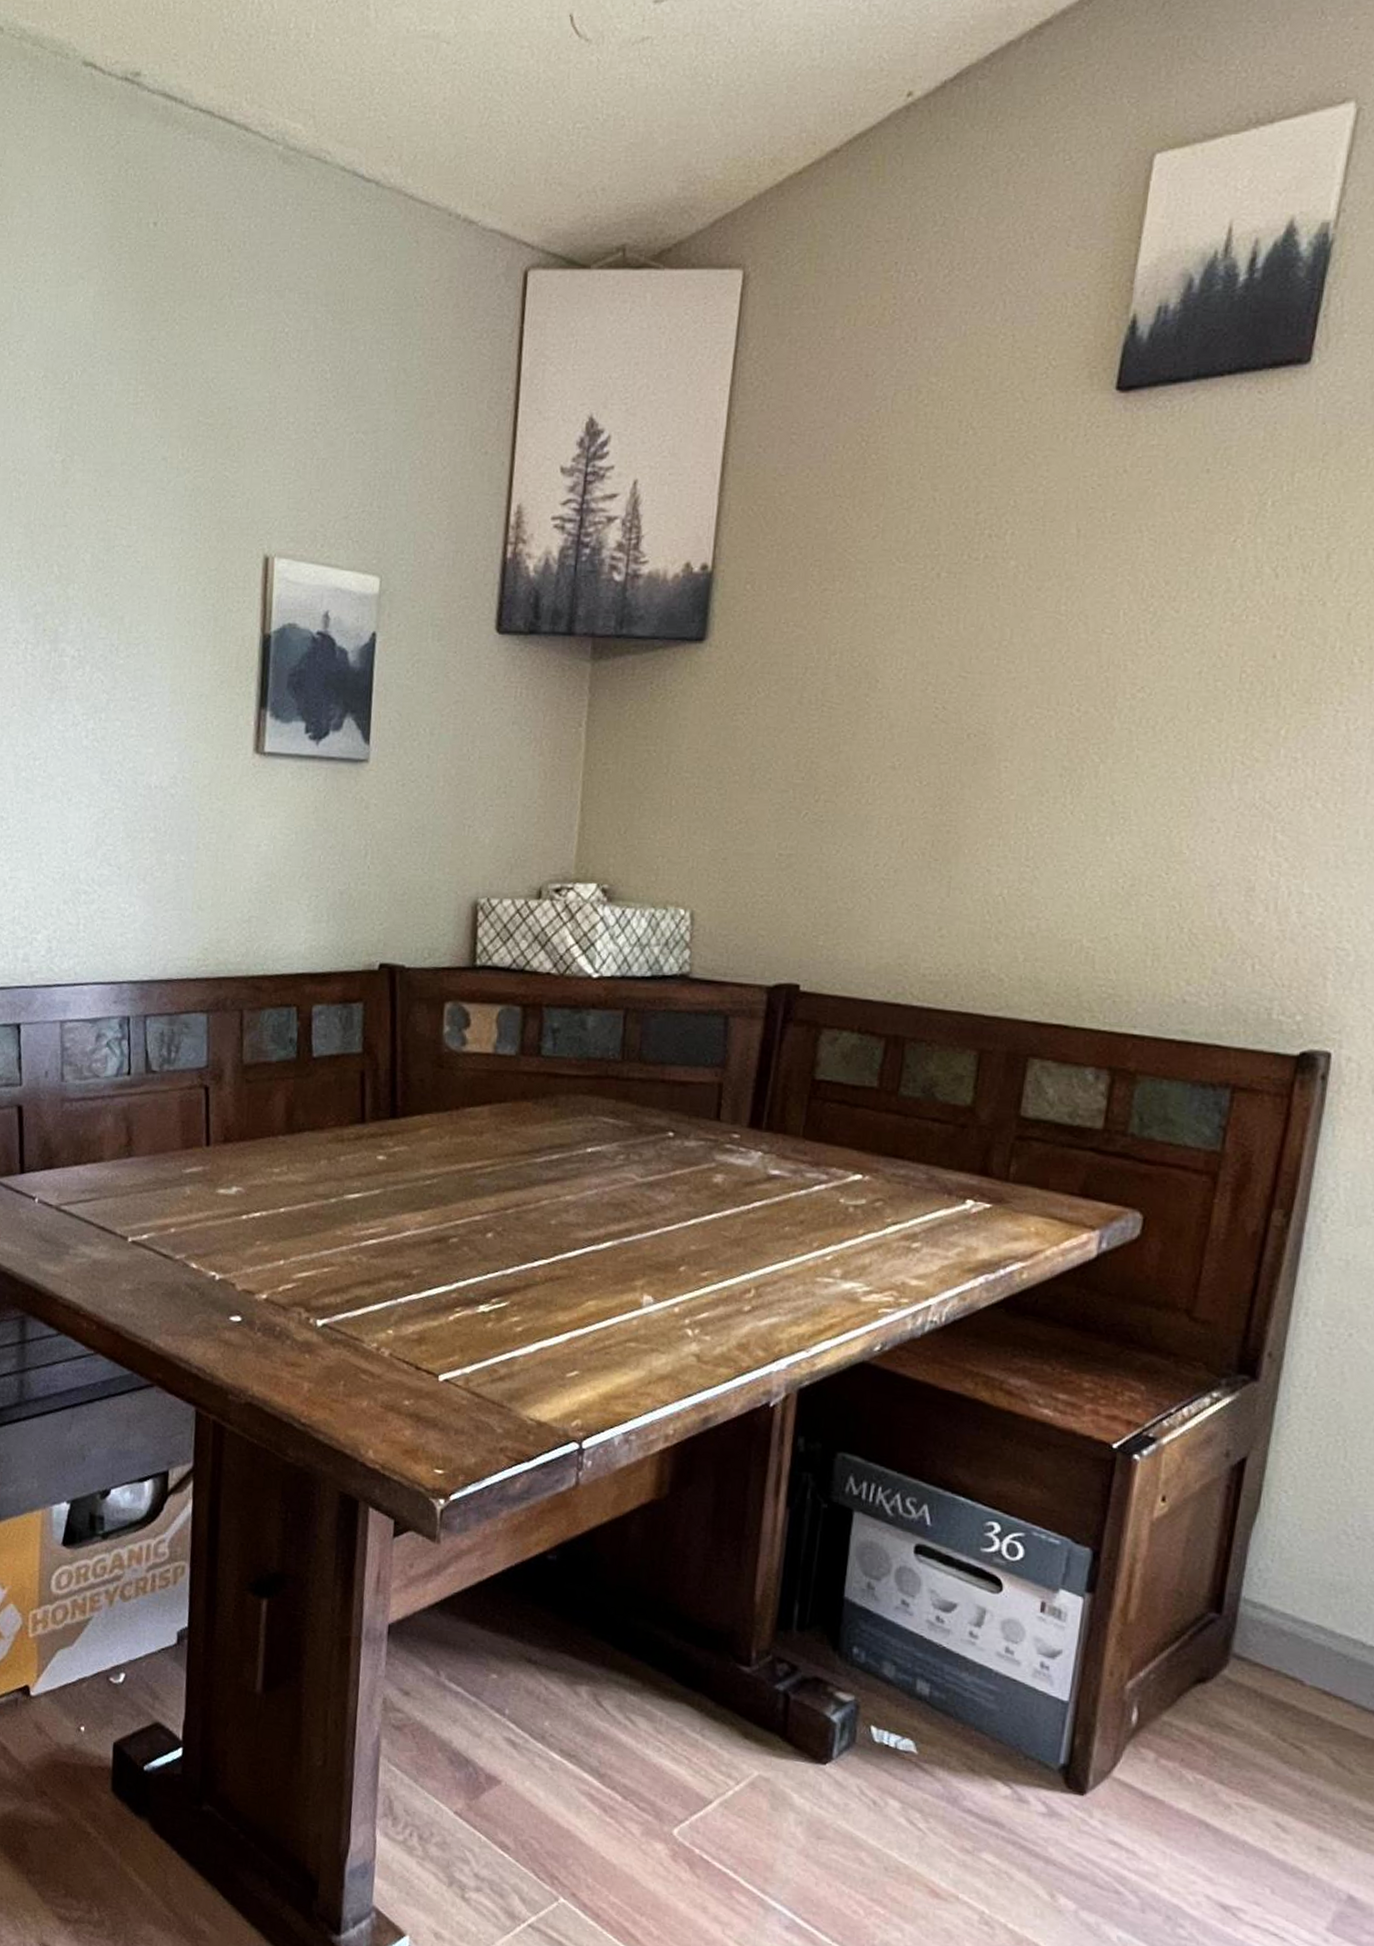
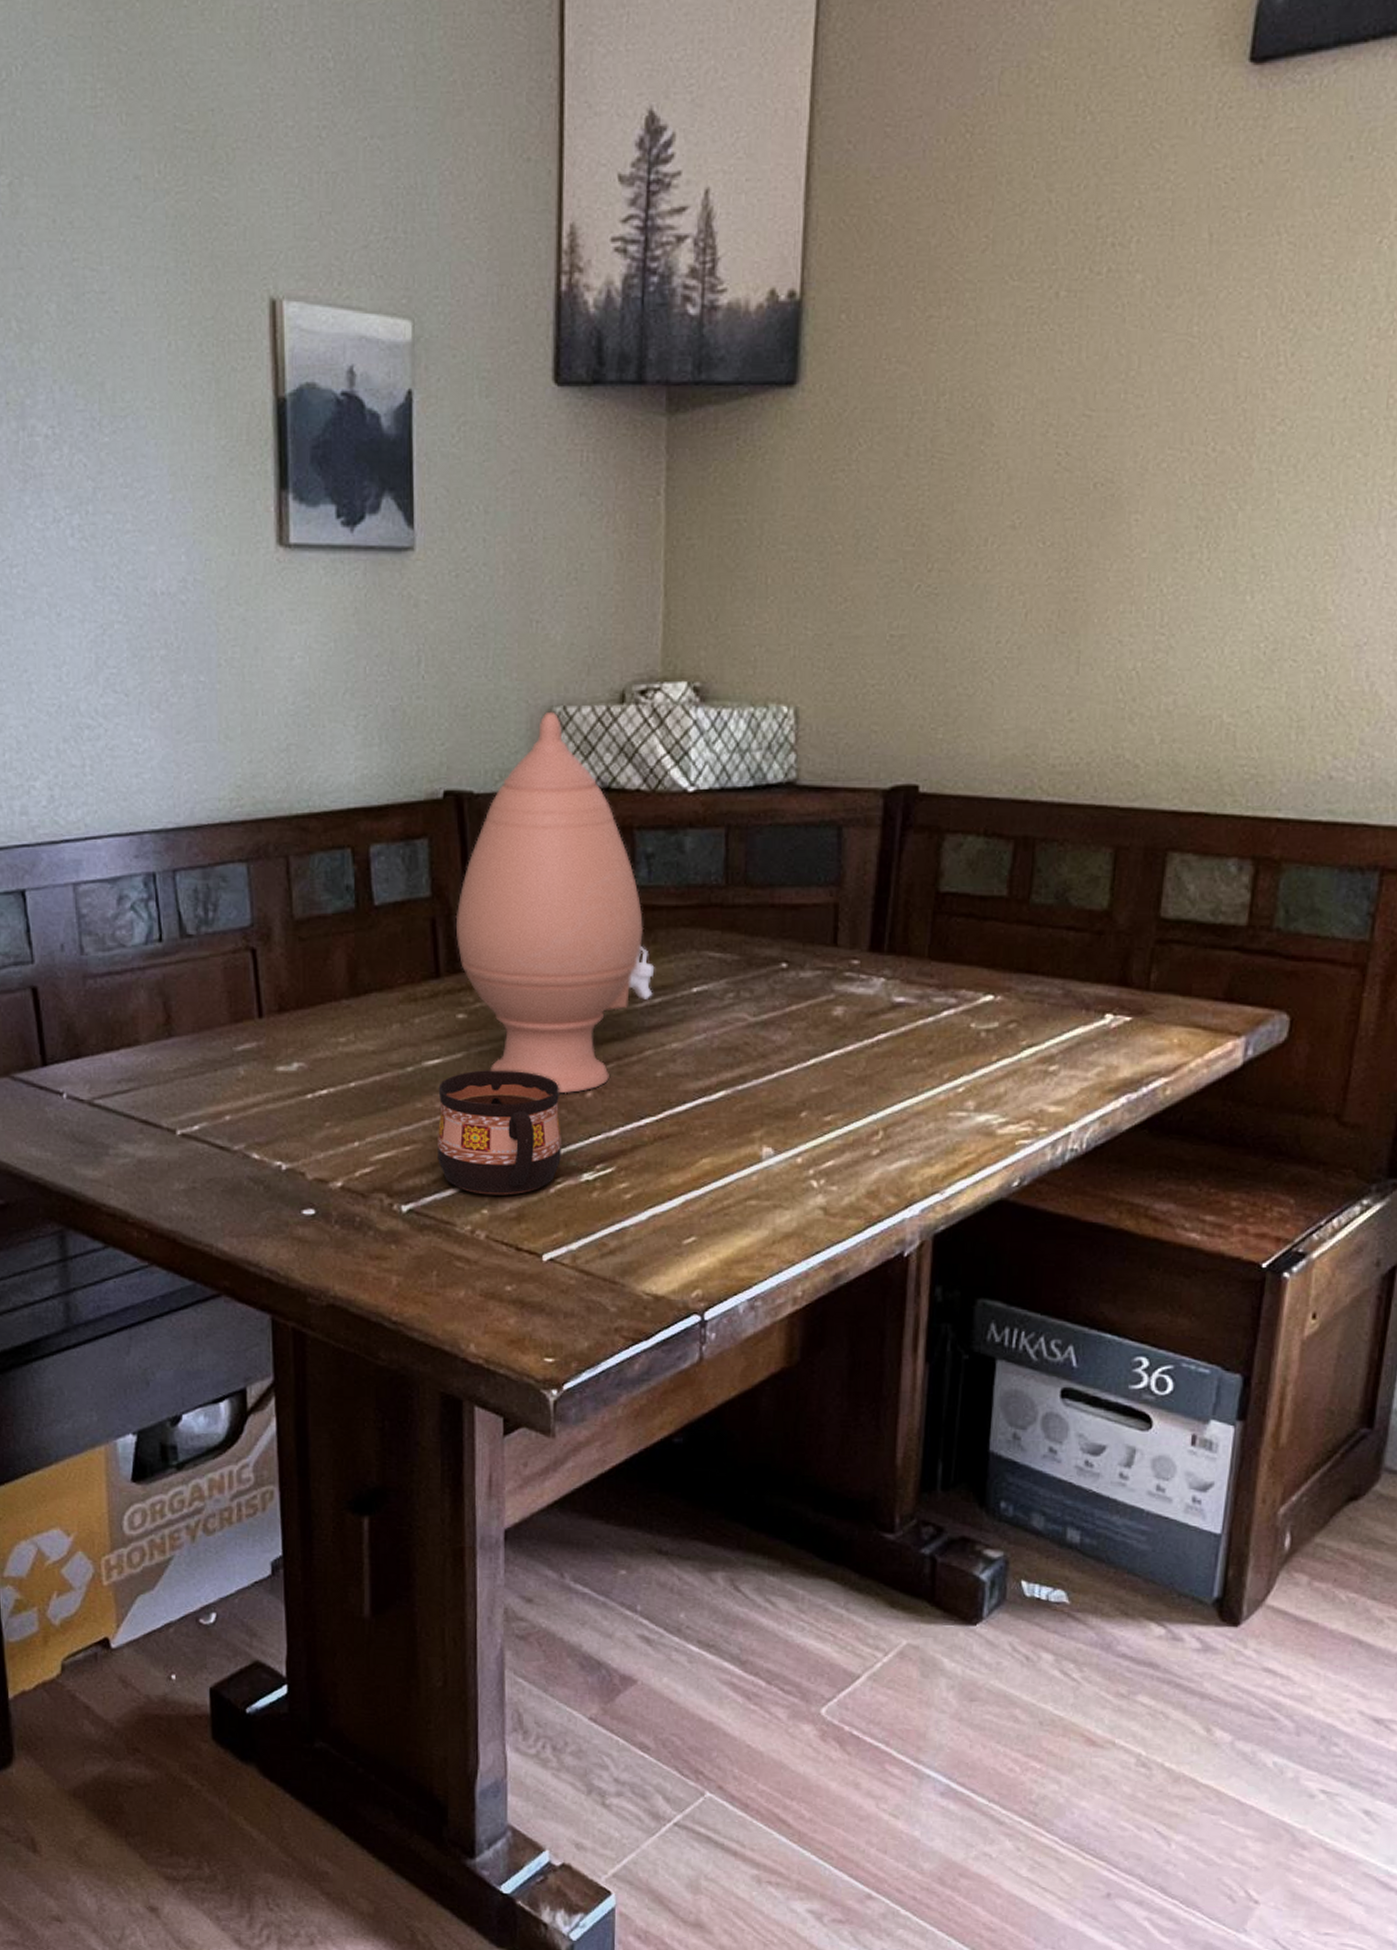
cup: none [352,1206,464,1319] -> present [438,1069,561,1195]
vase: none [381,902,555,1233] -> present [455,711,655,1094]

